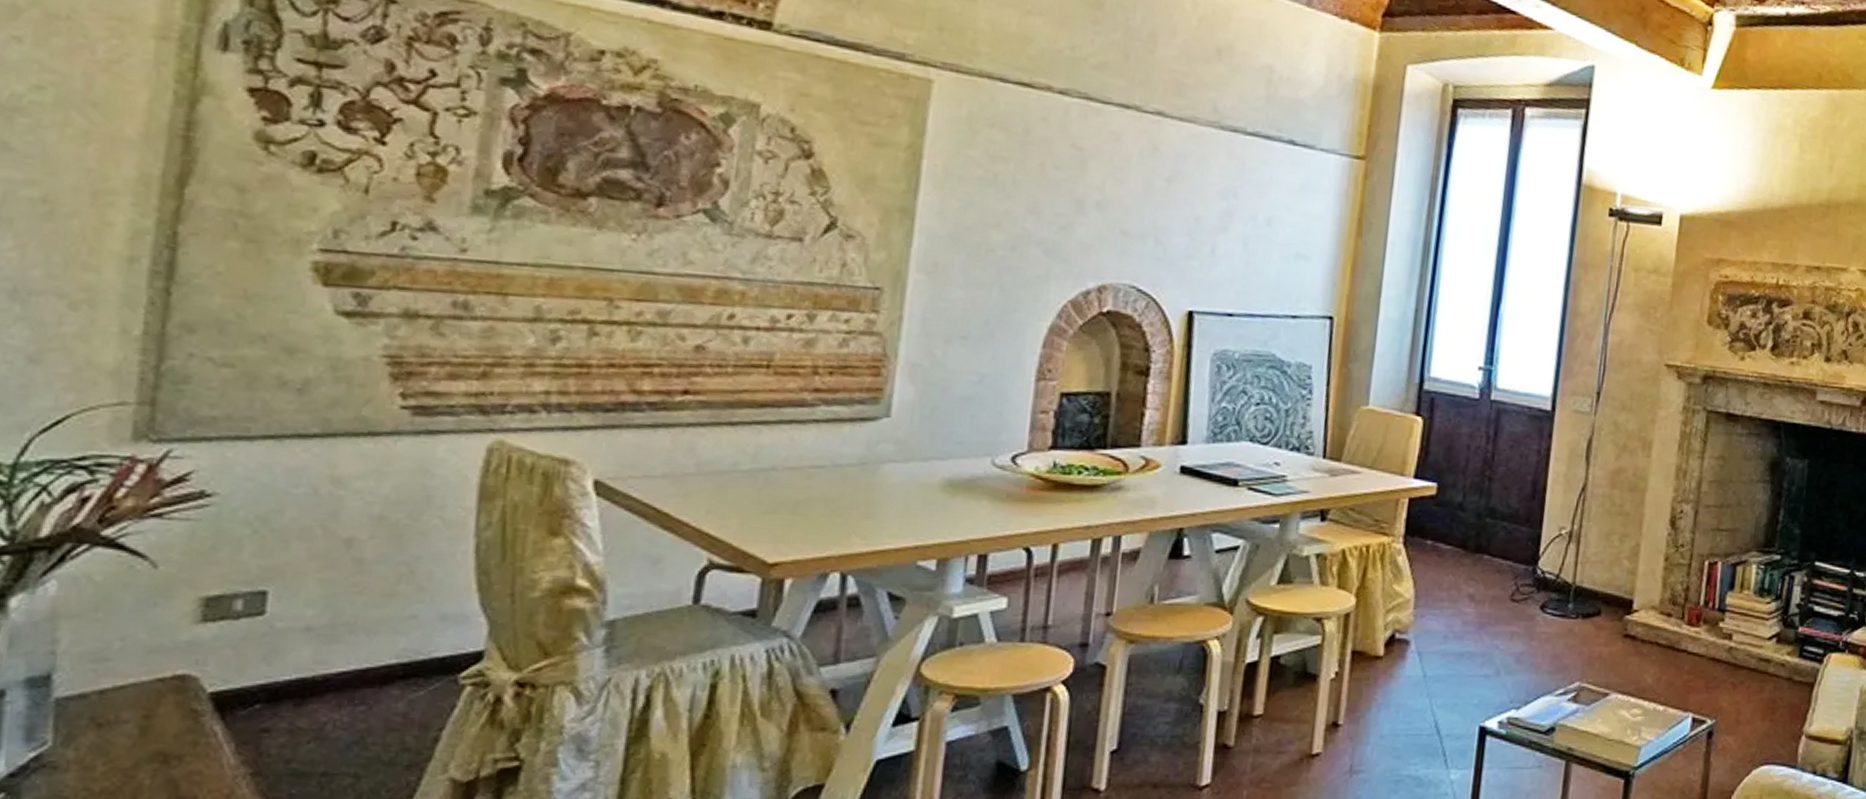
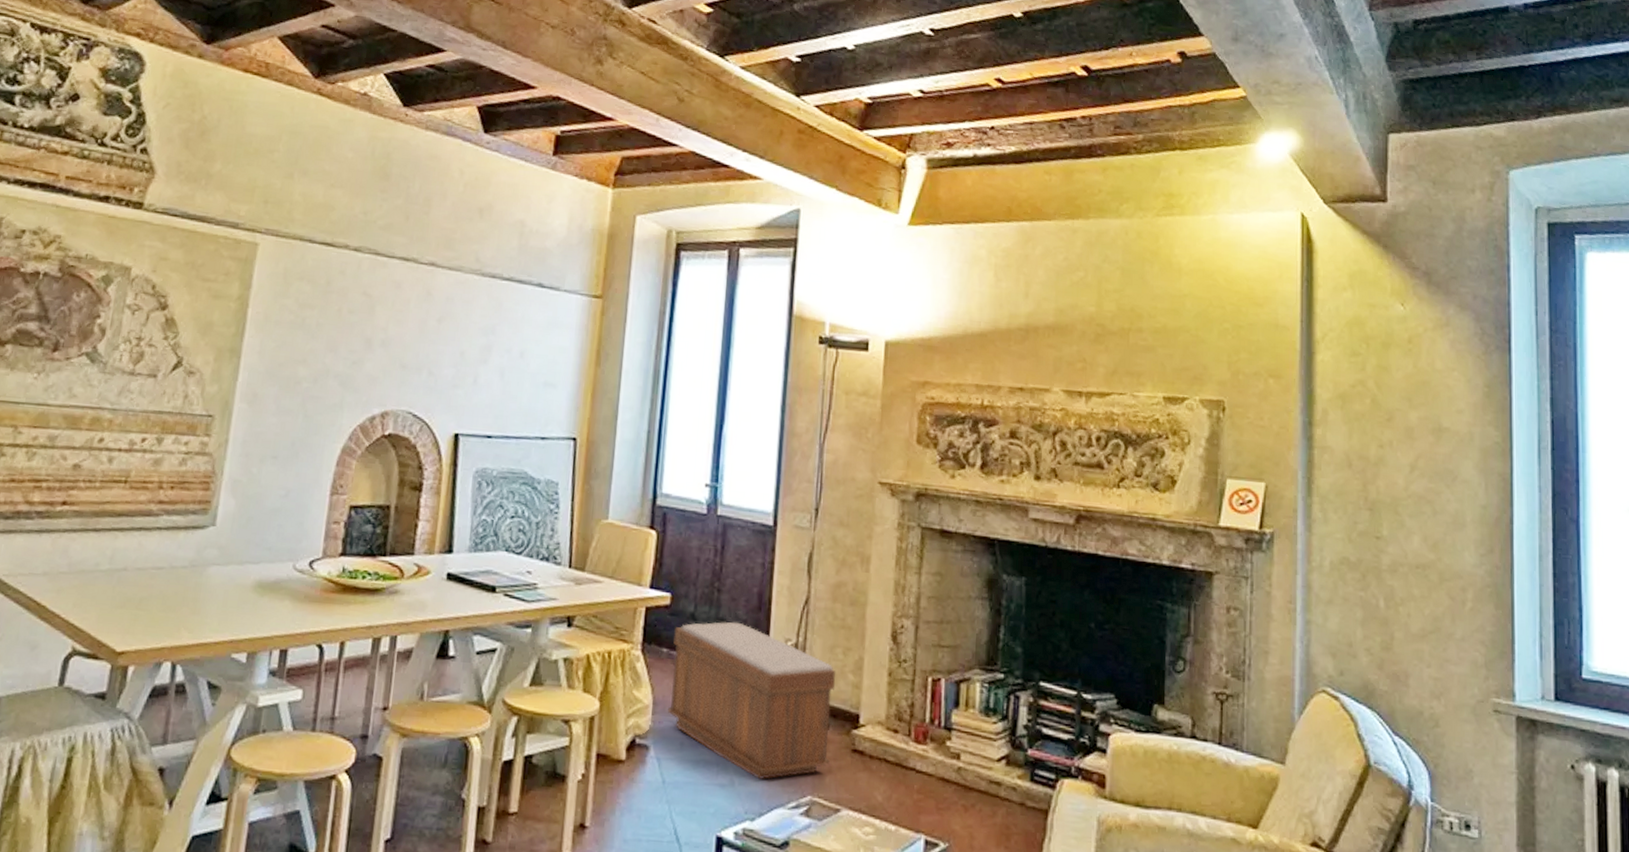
bench: none [1431,511,1611,669] -> present [668,621,836,780]

